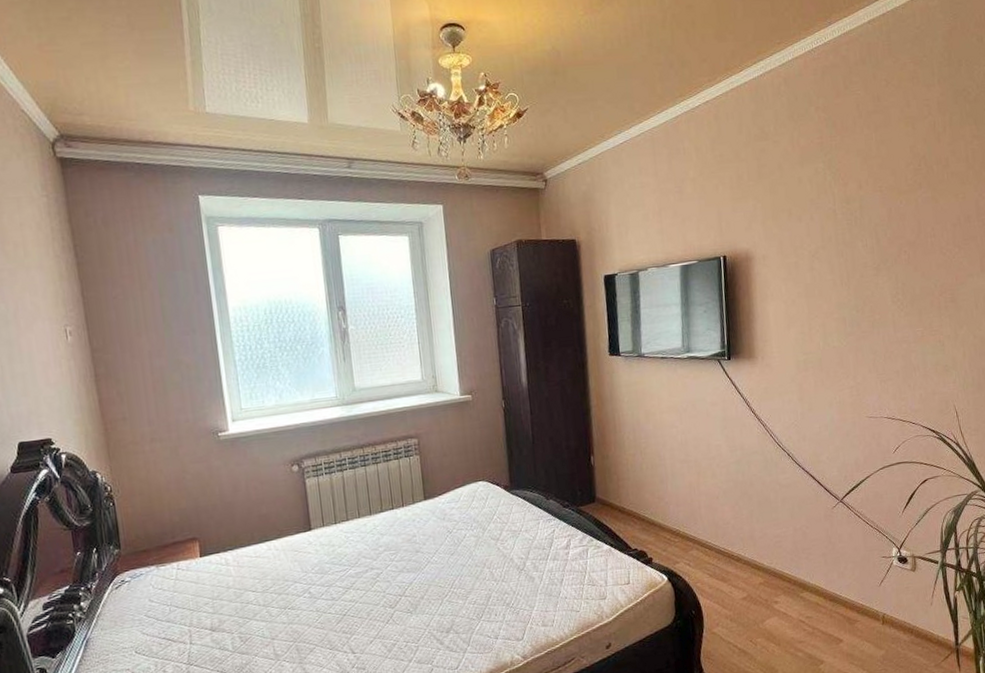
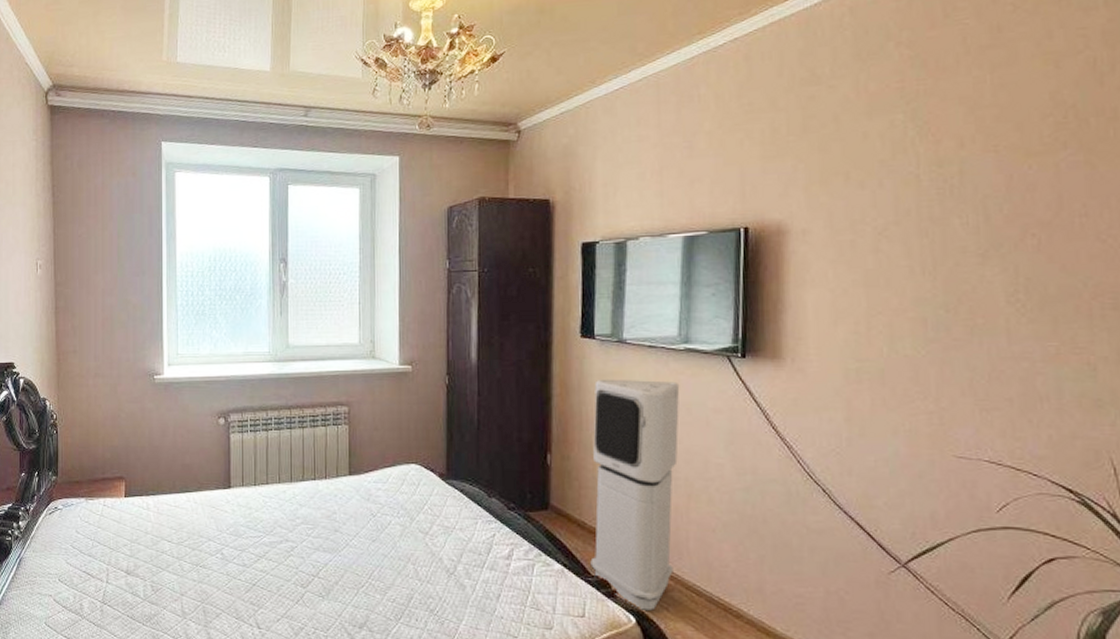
air purifier: none [623,384,692,570] -> present [590,379,680,611]

